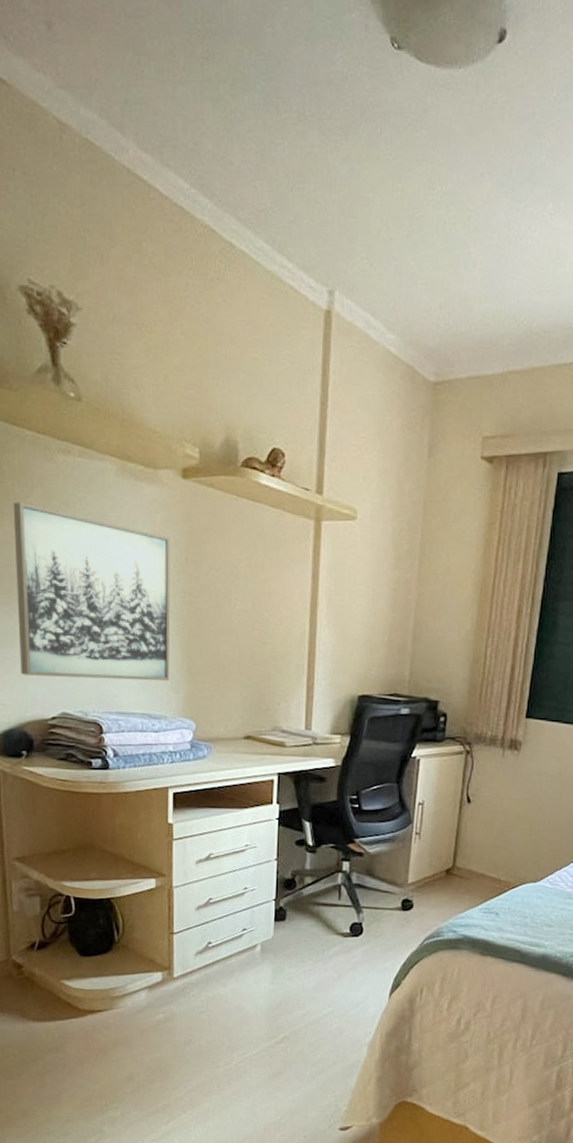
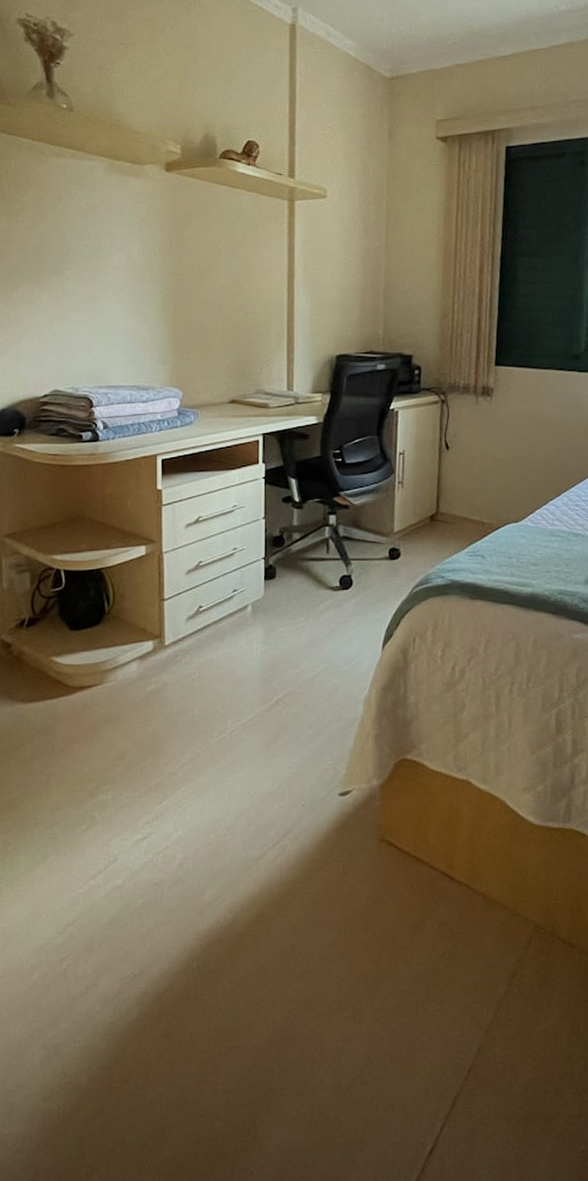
wall art: present [13,502,171,682] -> none [9,201,157,357]

